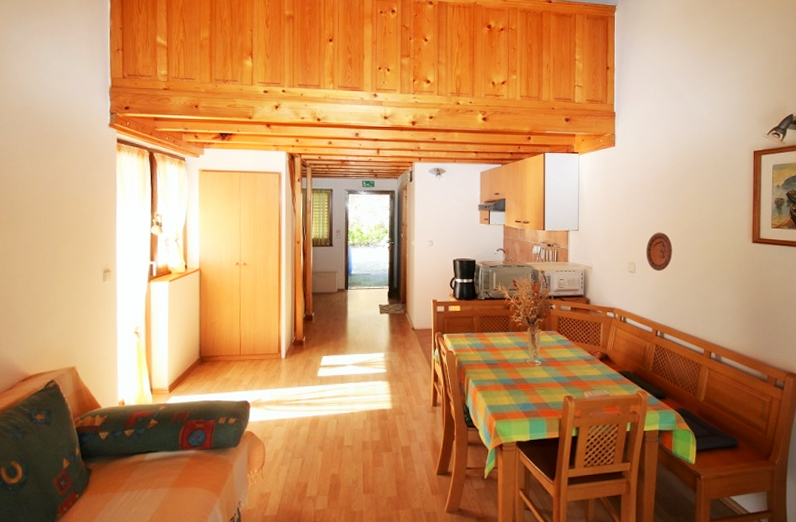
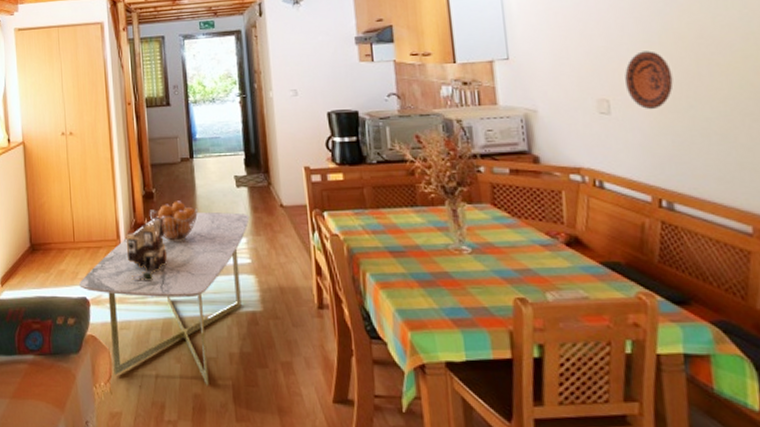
coffee table: none [242,332,388,468] -> present [79,211,250,386]
ruined building: none [285,336,320,387] -> present [125,217,168,281]
fruit basket: none [307,323,347,356] -> present [149,201,198,242]

